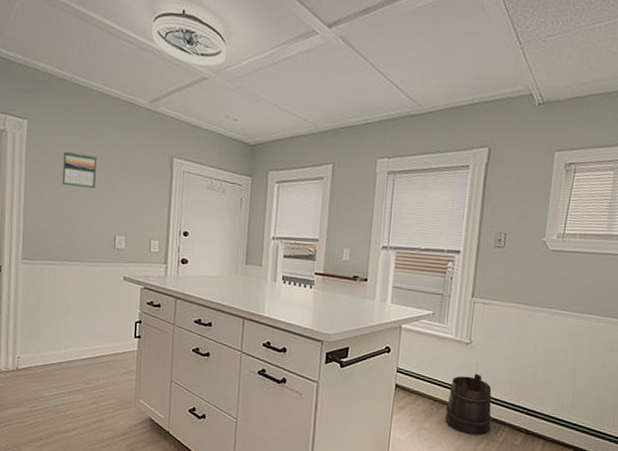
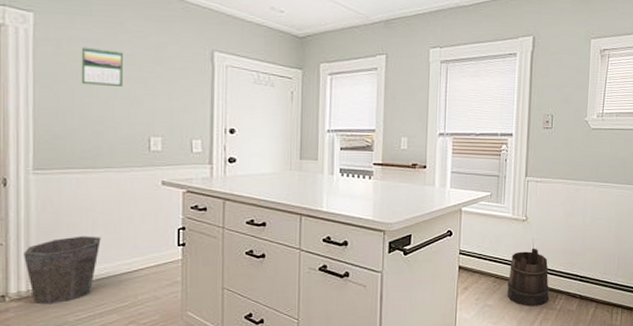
waste bin: none [12,321,72,380] -> present [24,236,101,305]

